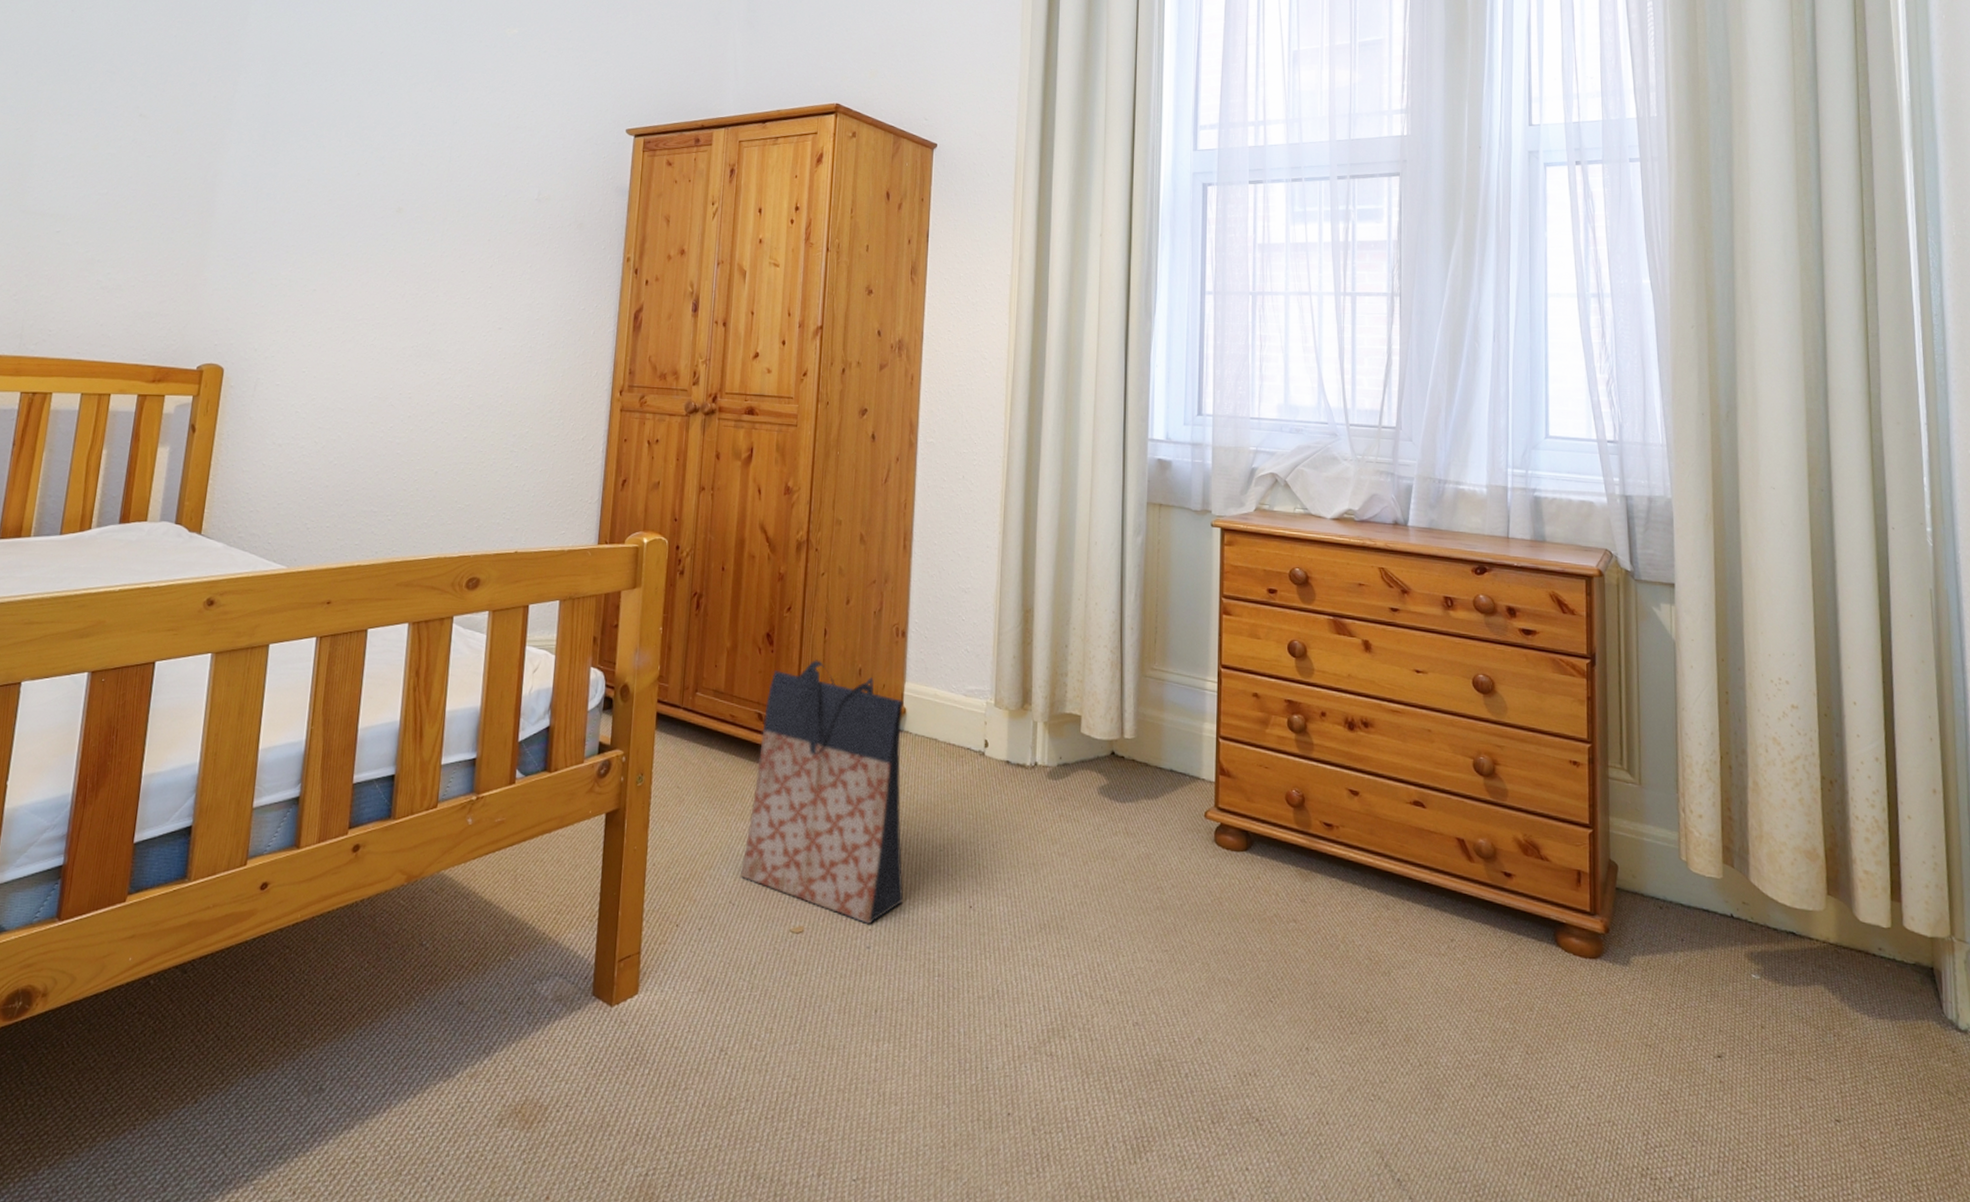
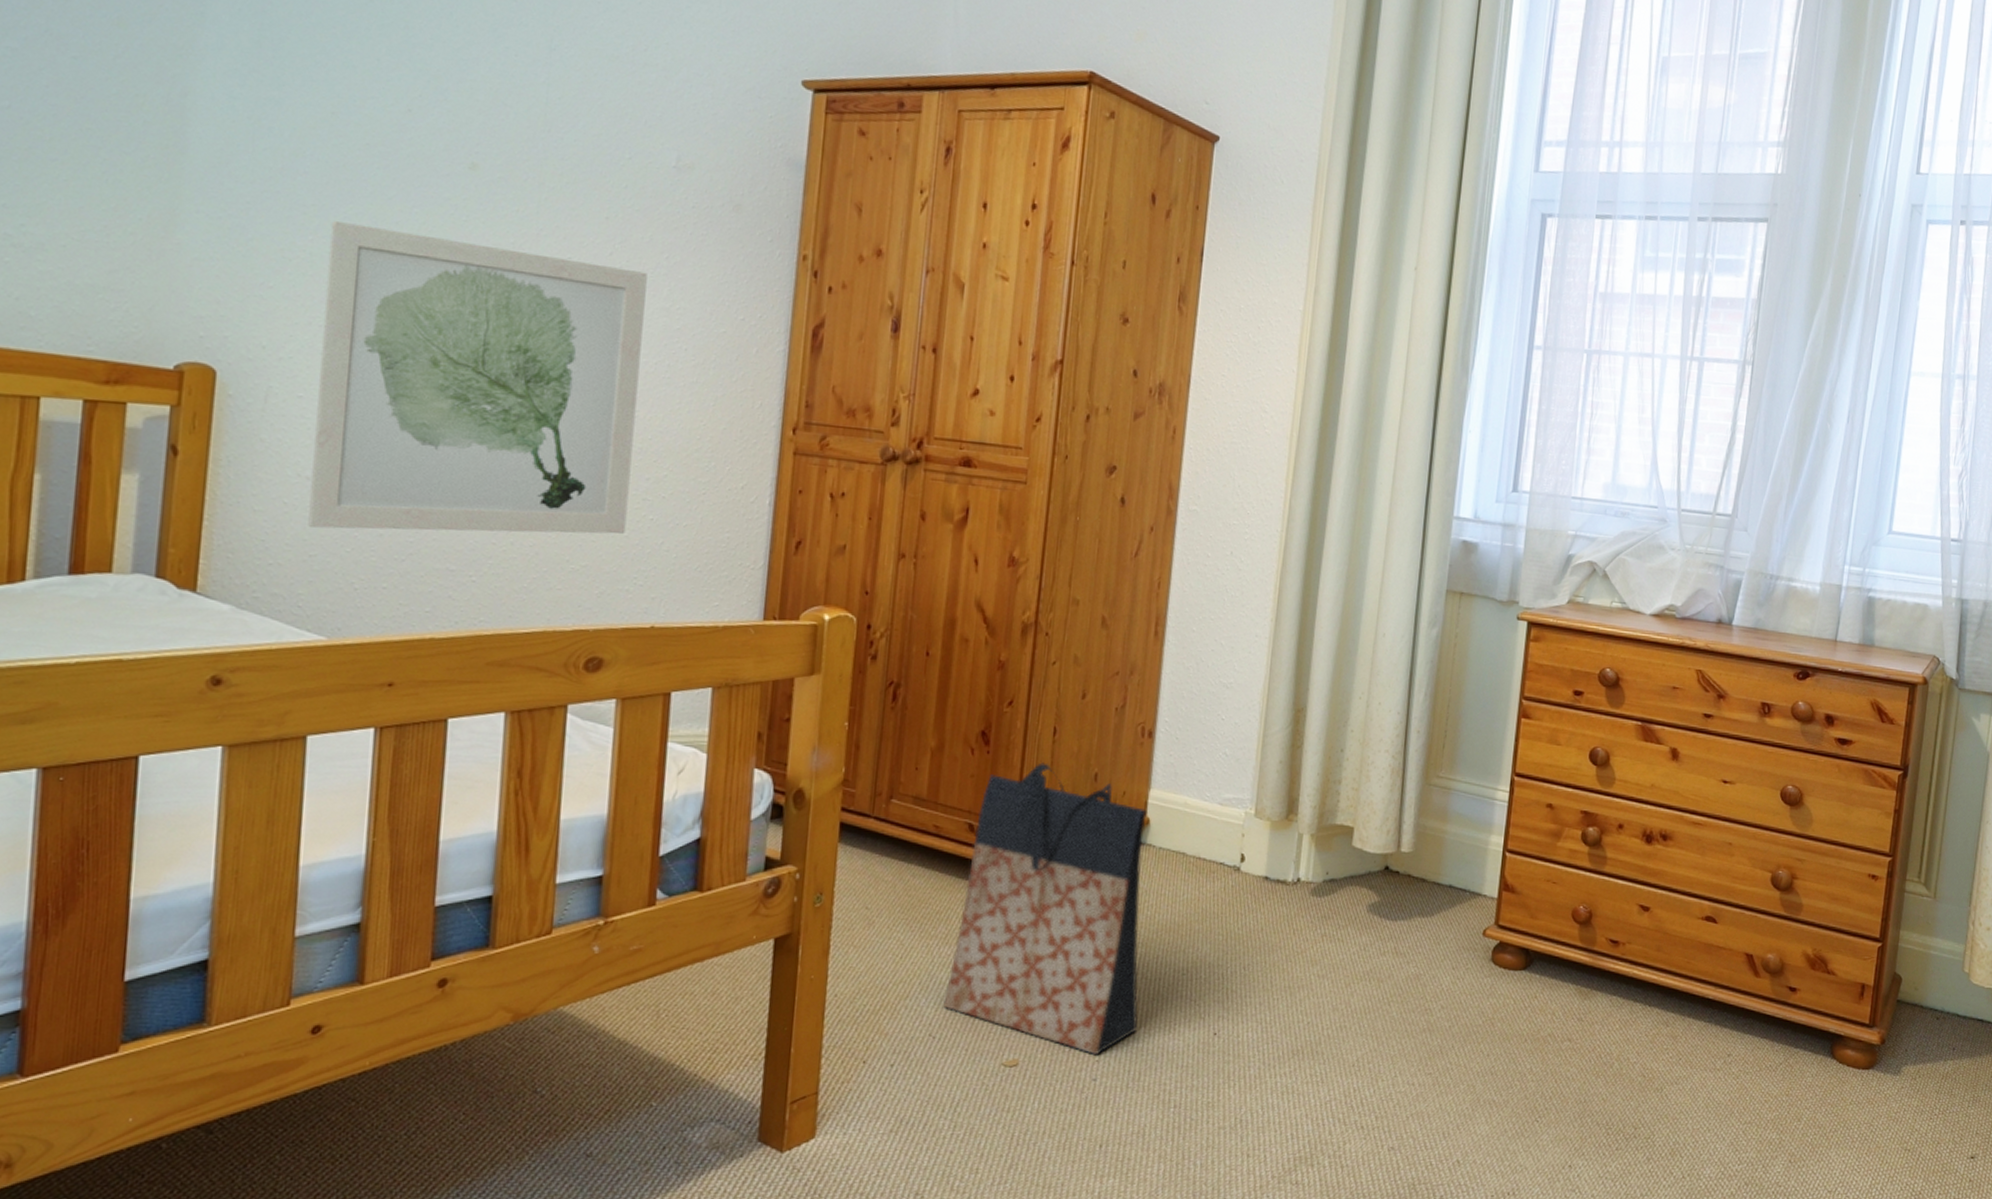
wall art: none [278,255,517,483] -> present [308,220,647,535]

